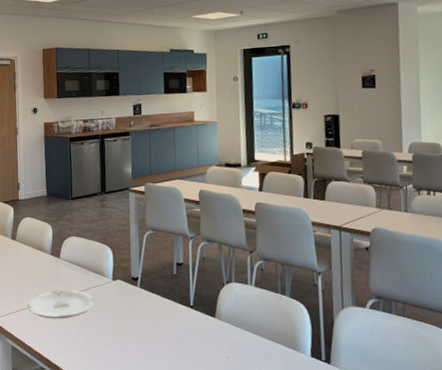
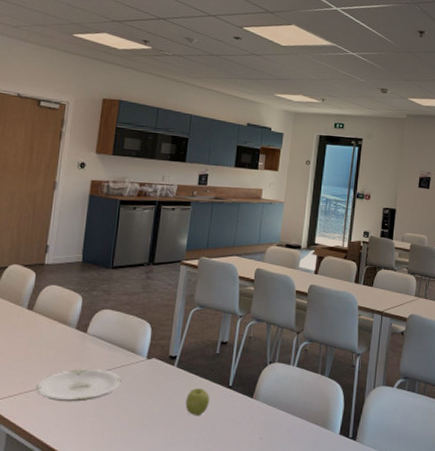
apple: none [152,308,175,334] -> present [185,388,210,416]

